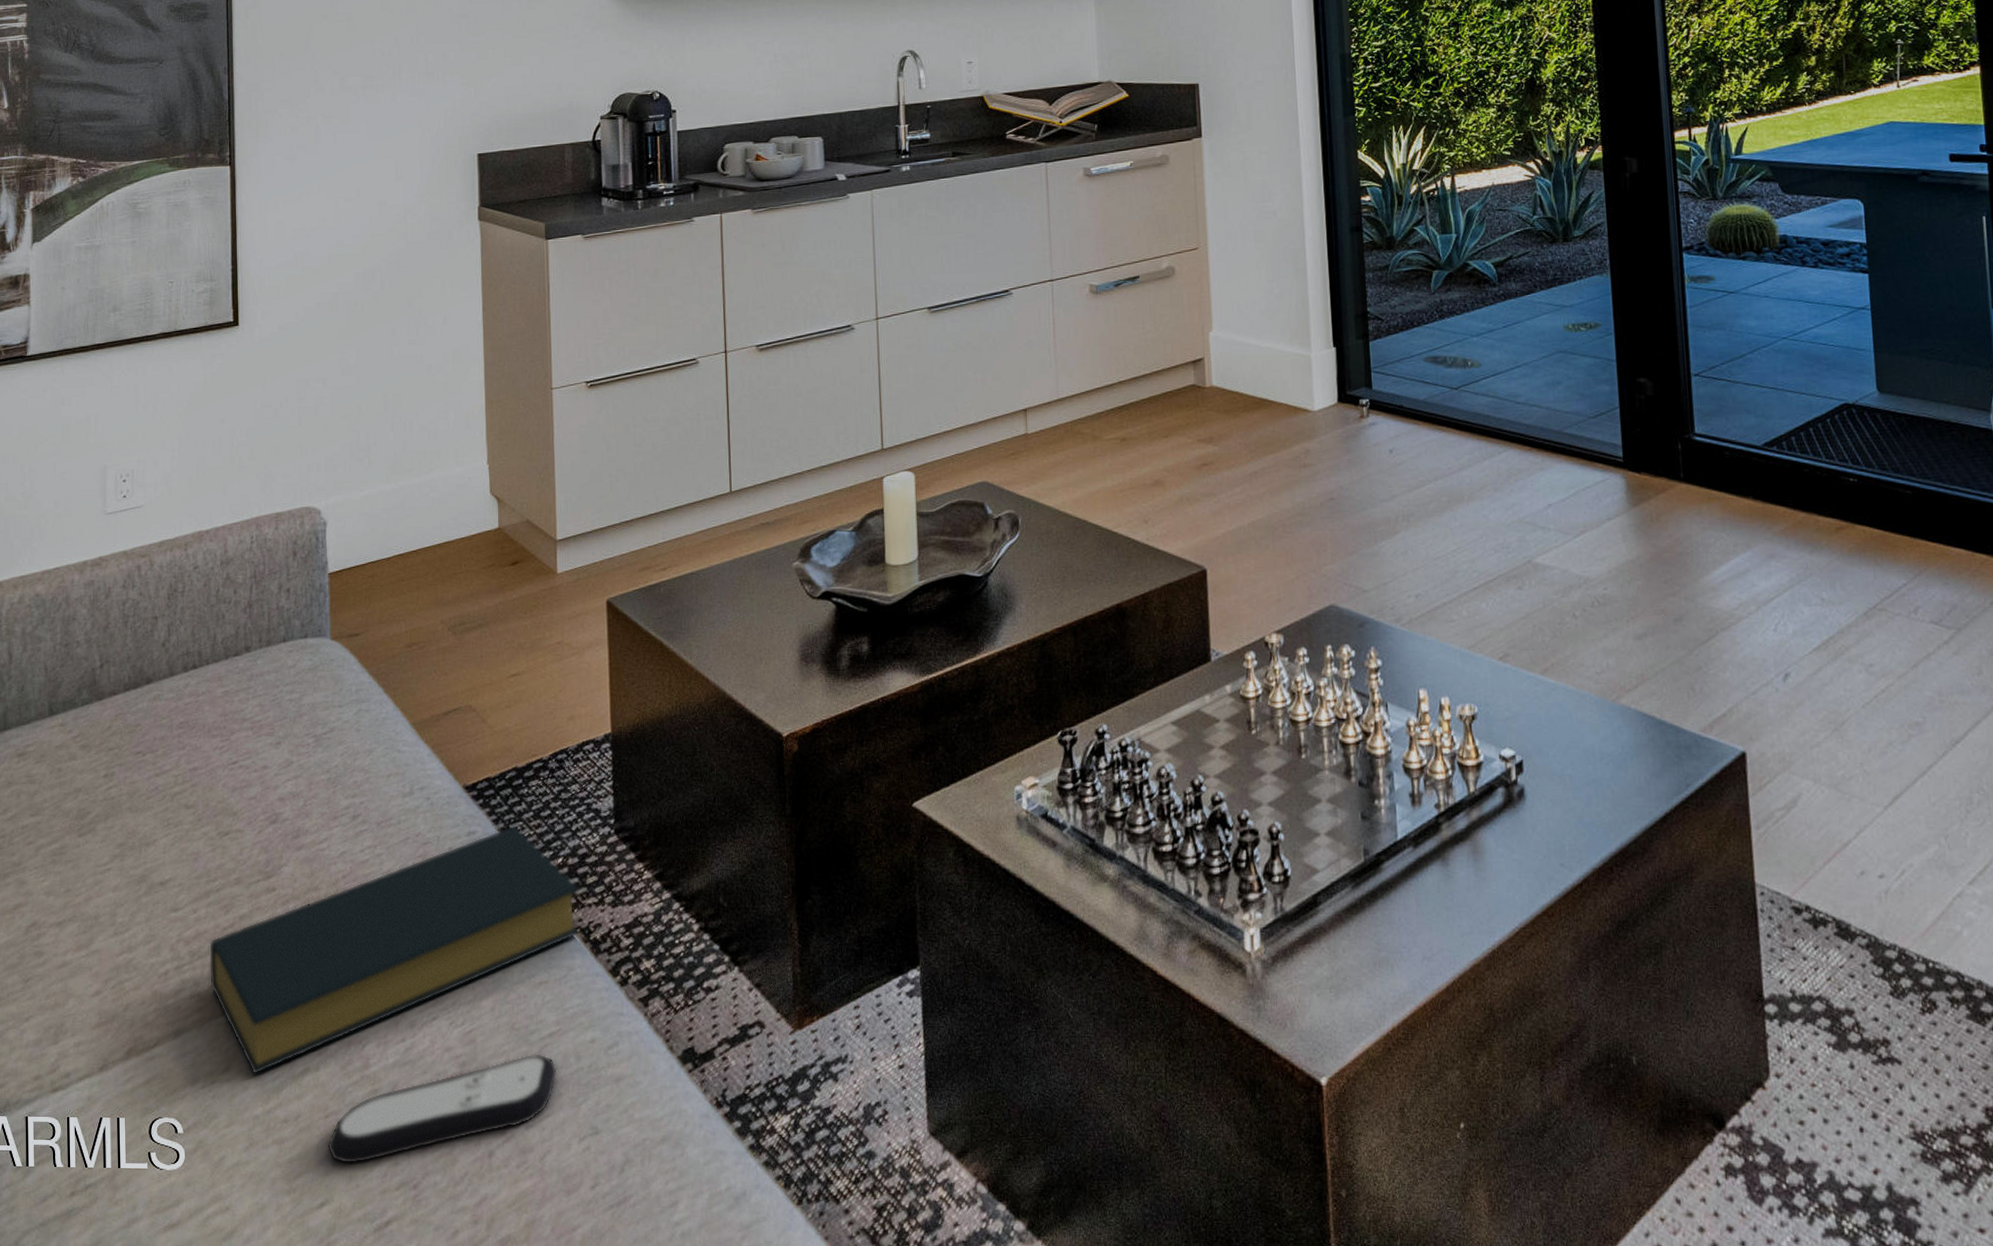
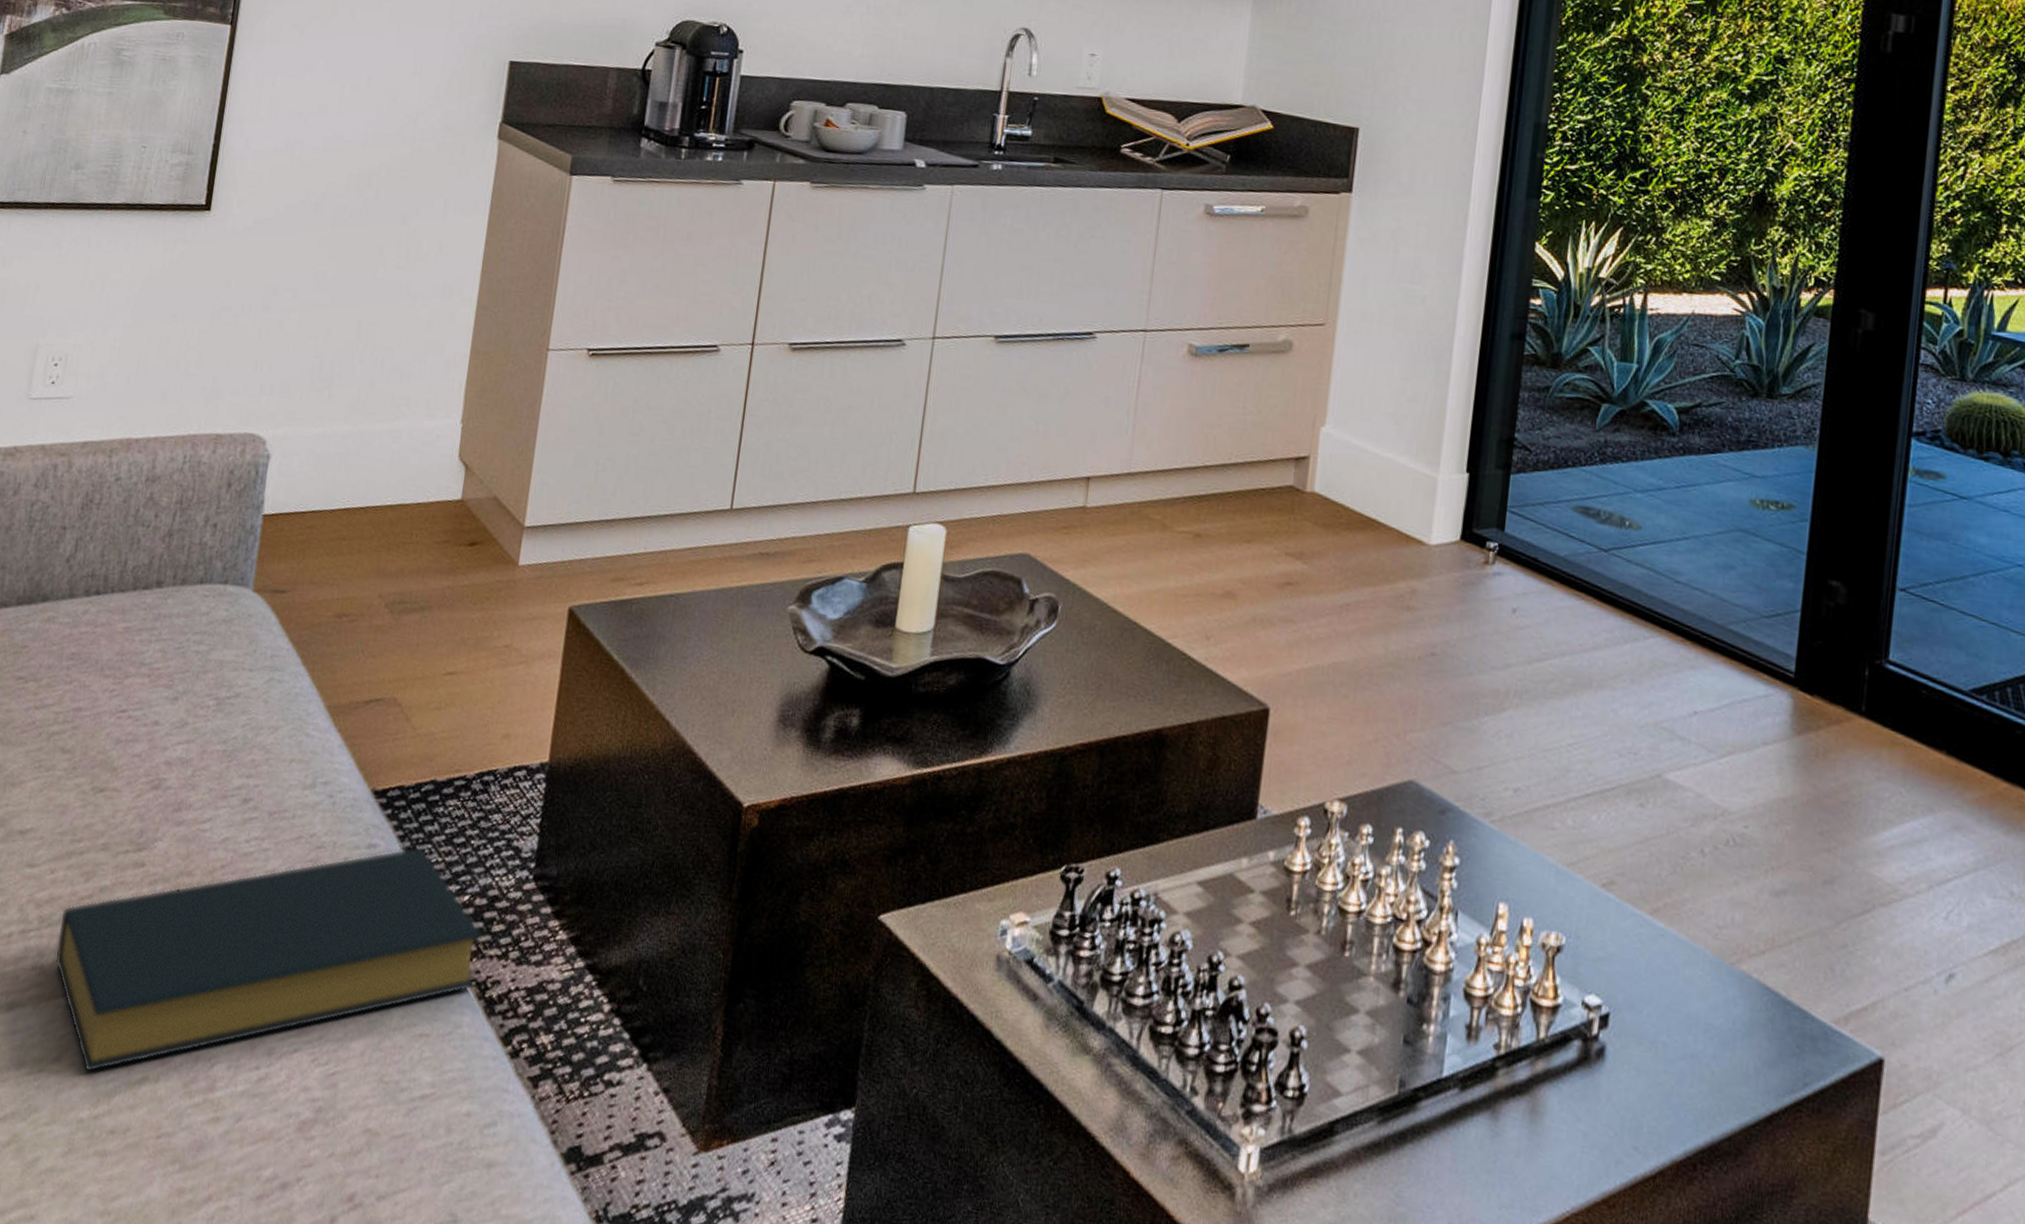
remote control: present [327,1053,558,1165] -> none [153,1114,424,1200]

